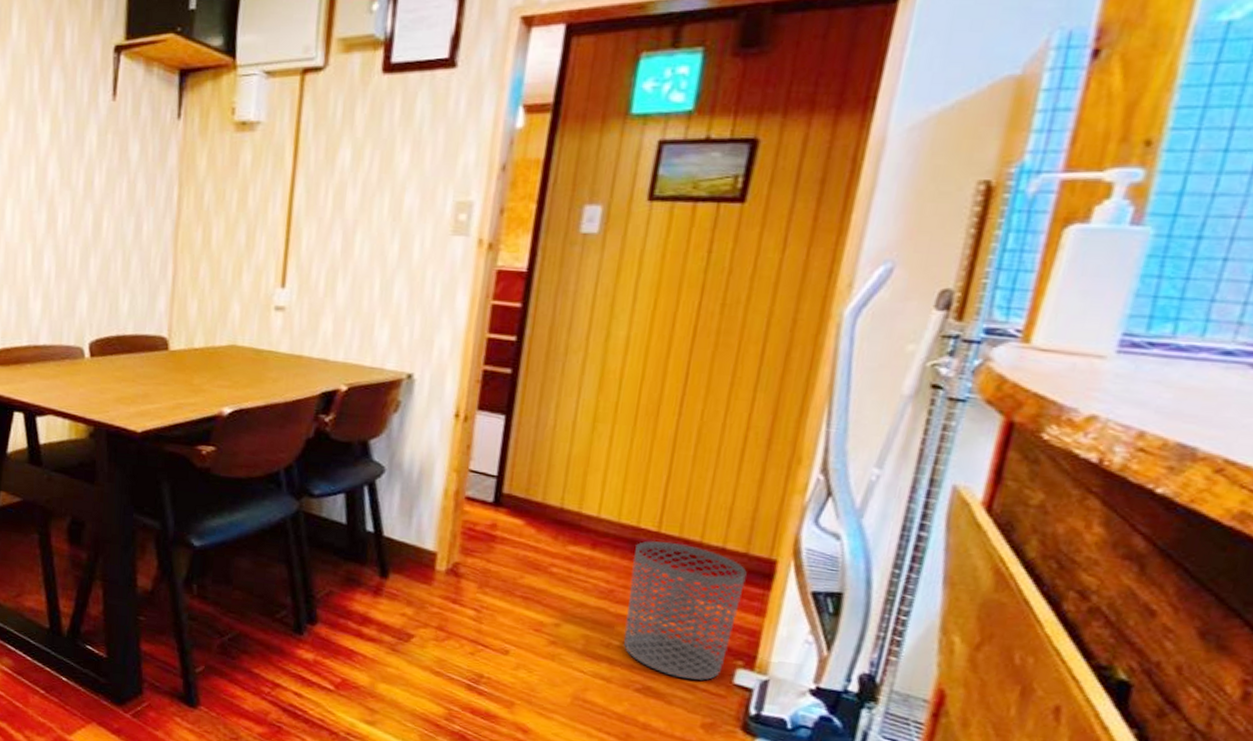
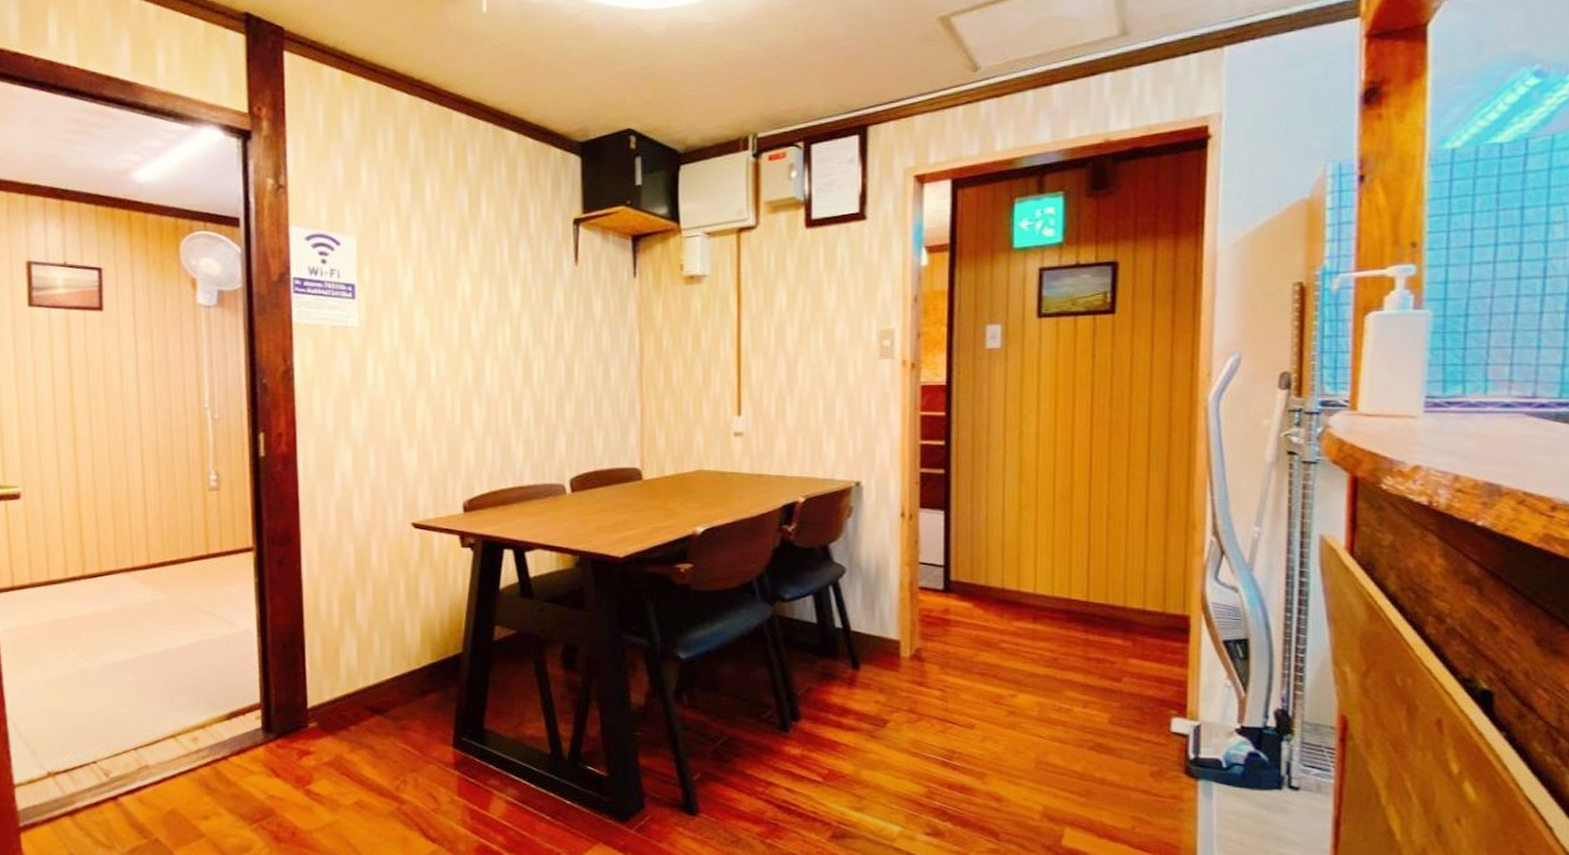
waste bin: present [623,541,747,681] -> none [1069,610,1167,733]

